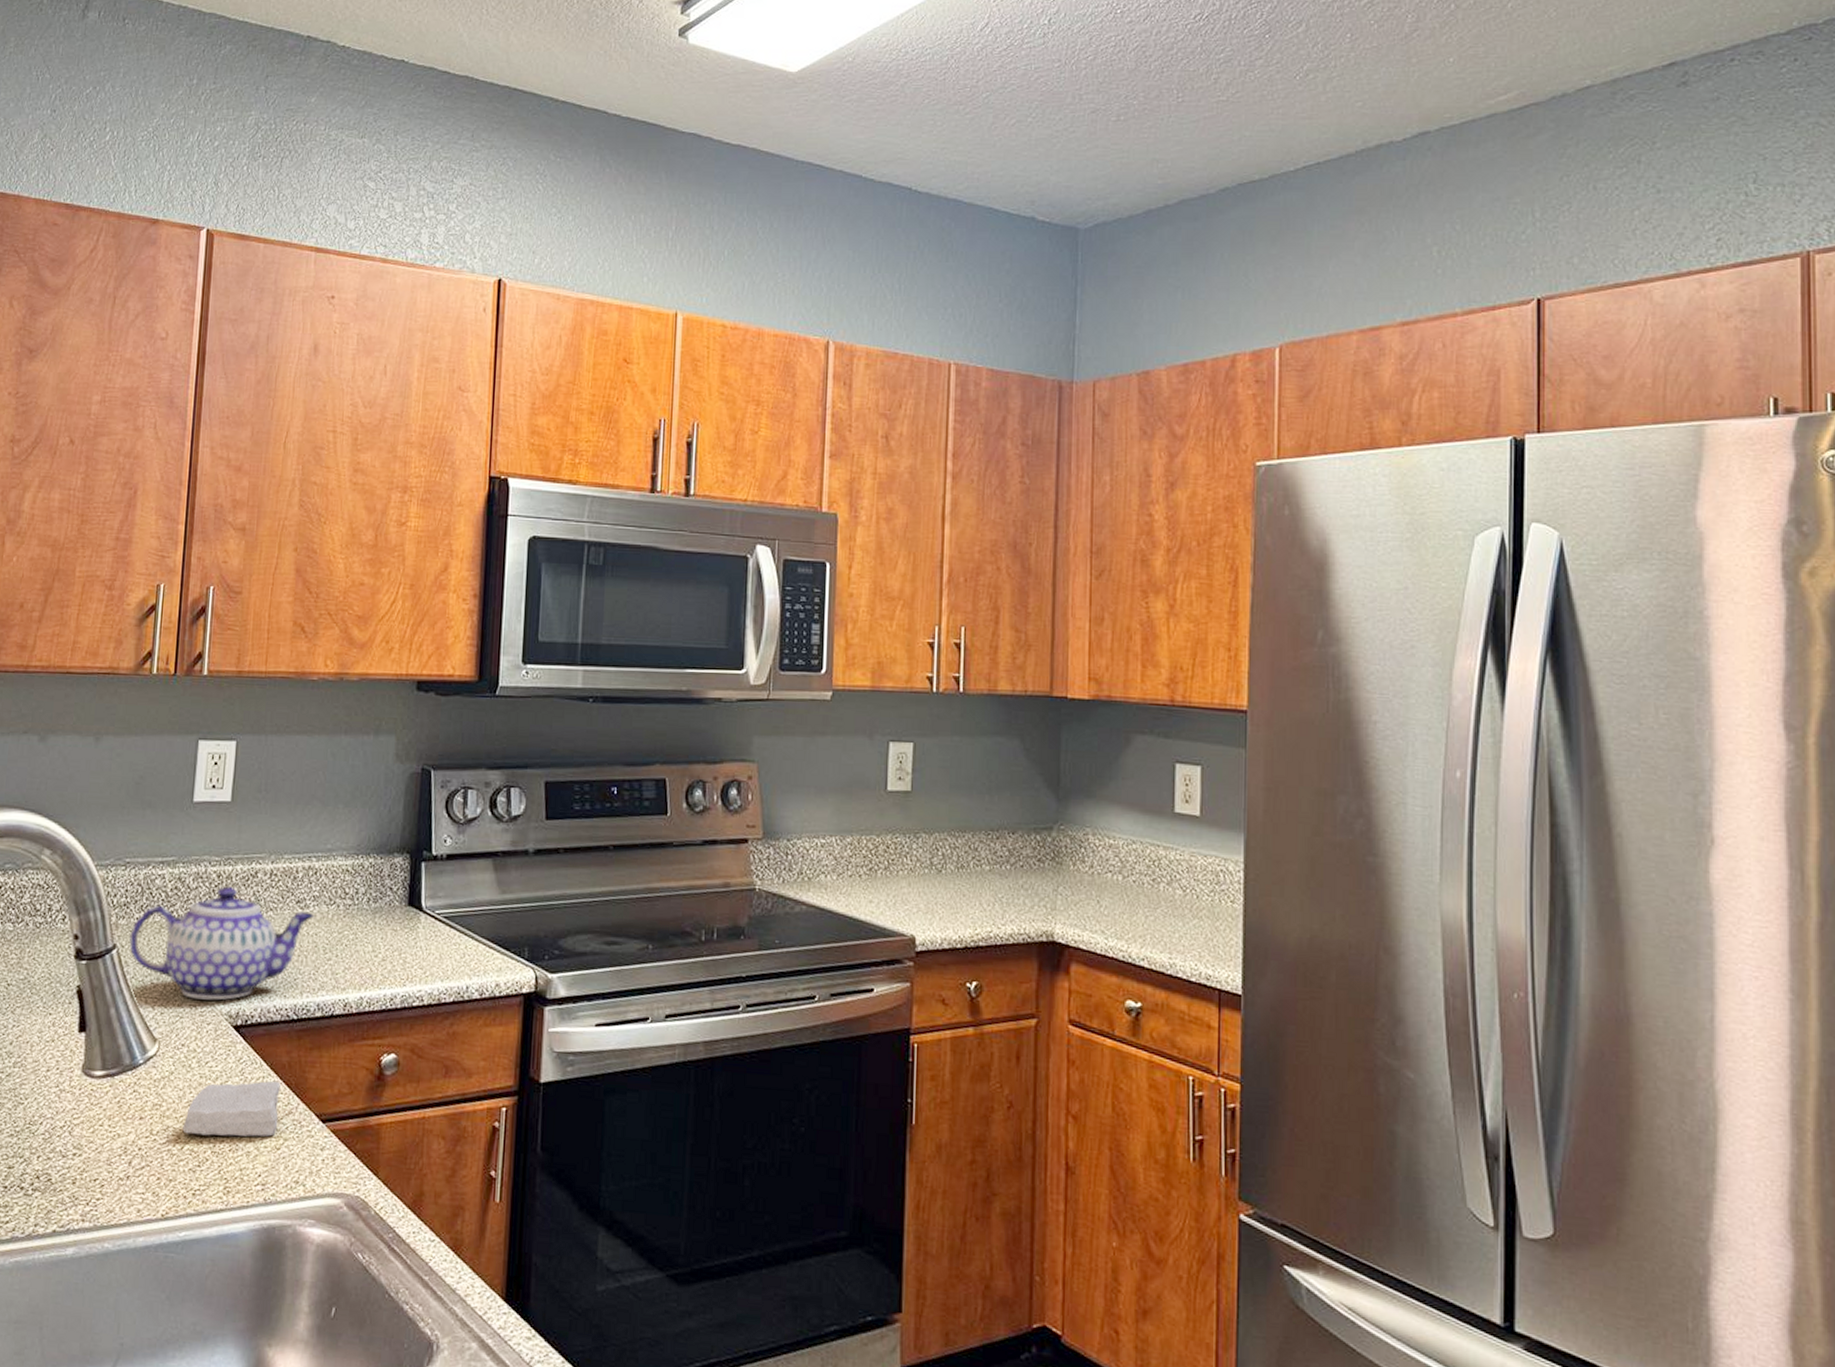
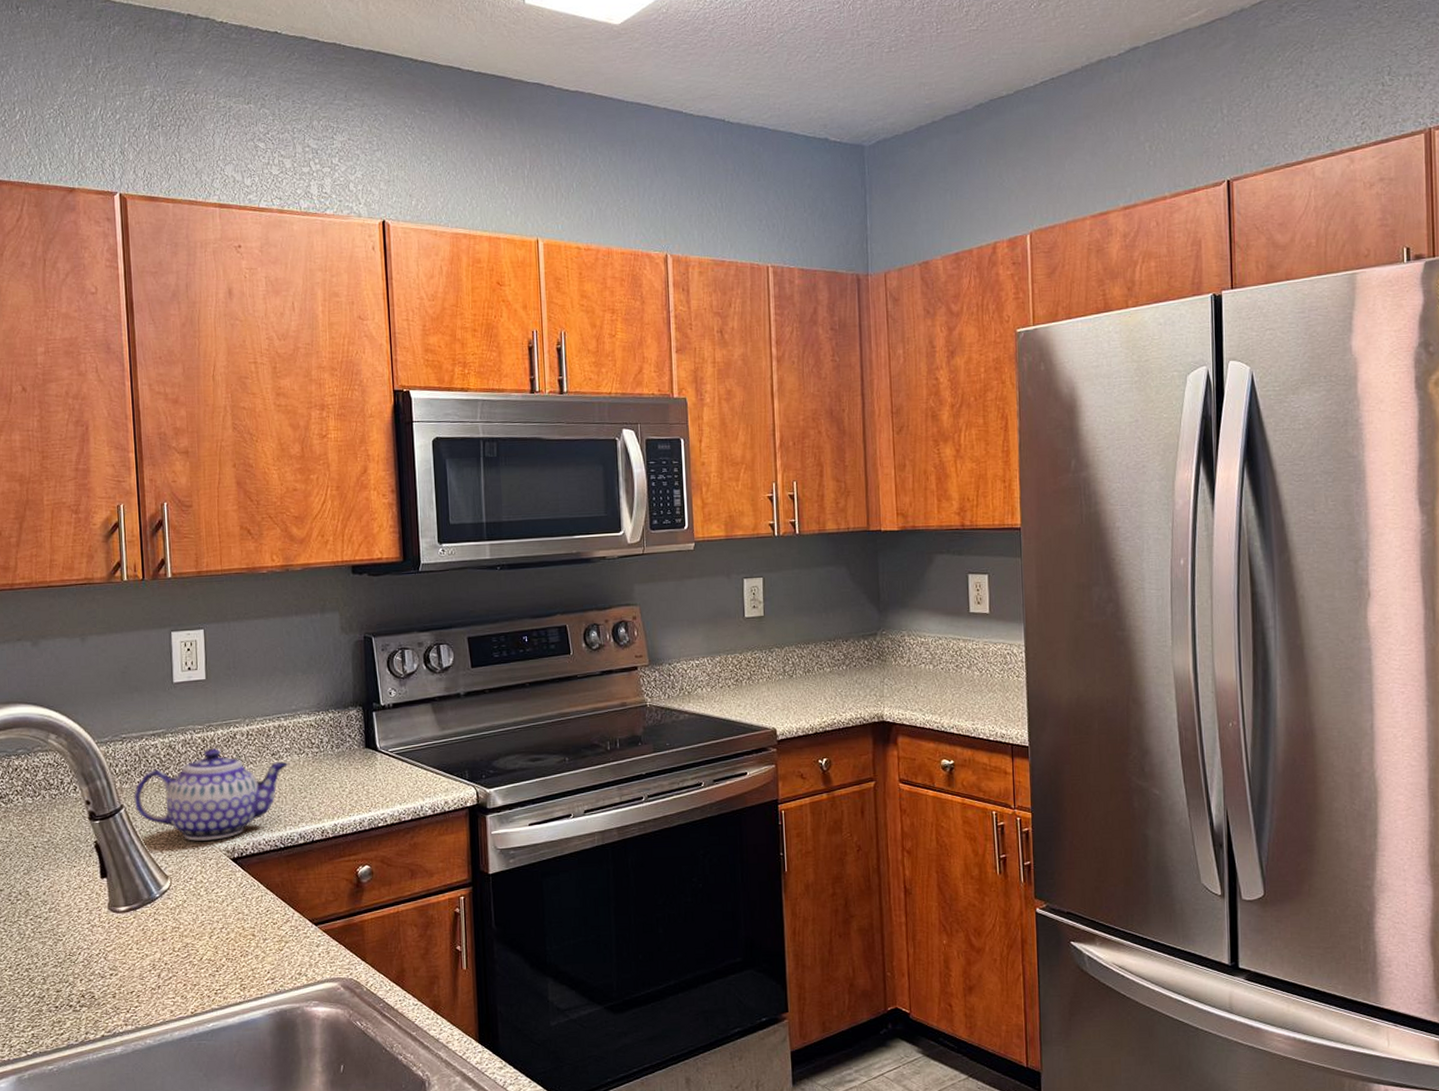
soap bar: present [182,1080,281,1137] -> none [199,897,279,948]

